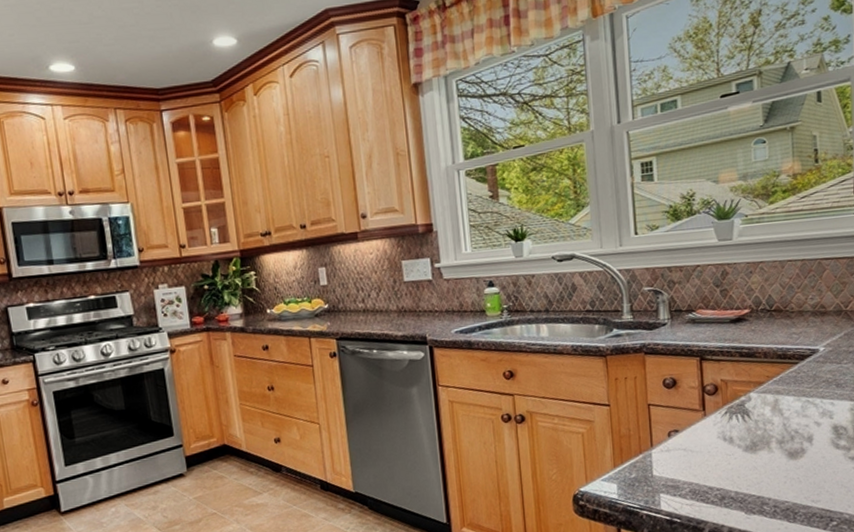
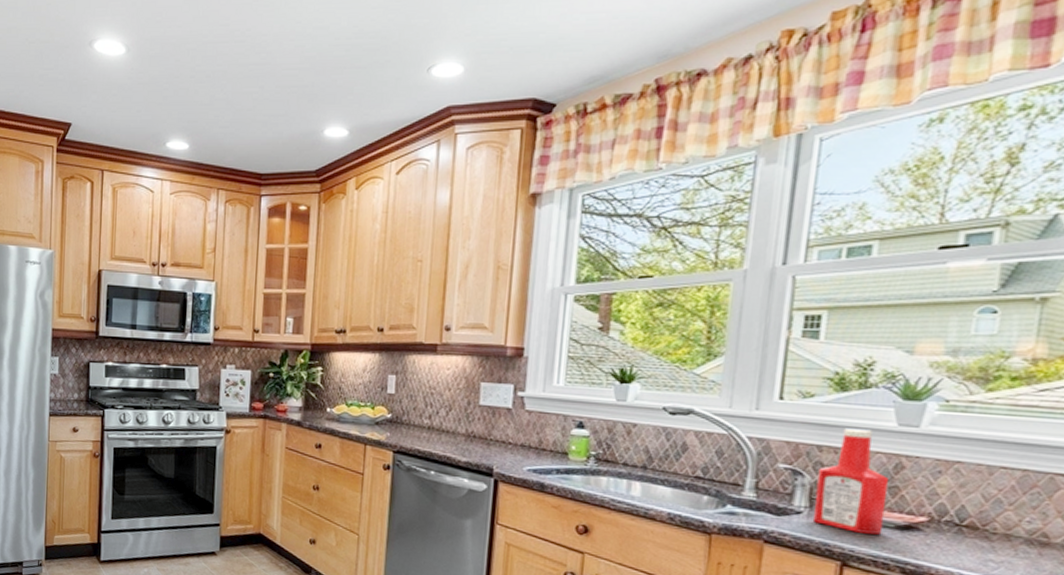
ketchup bottle: none [672,248,723,332] -> present [812,428,890,535]

